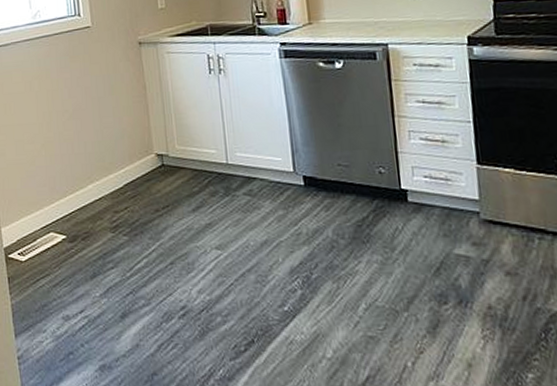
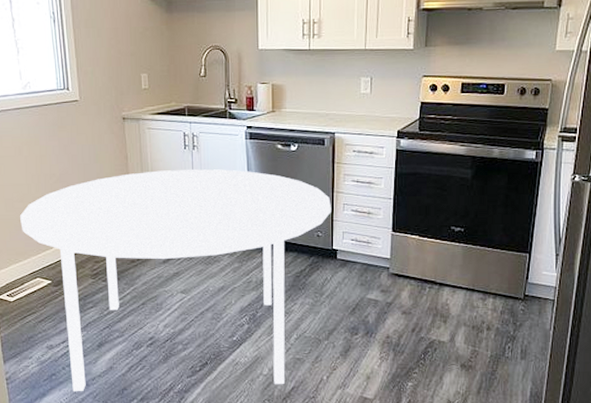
dining table: none [31,95,394,377] -> present [20,169,331,392]

